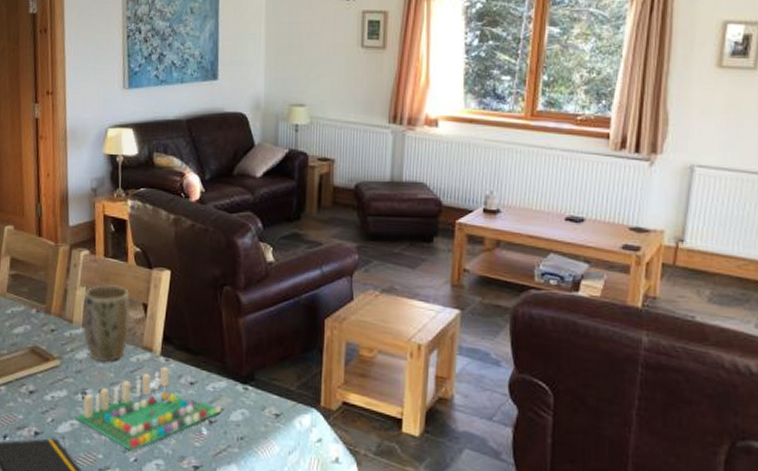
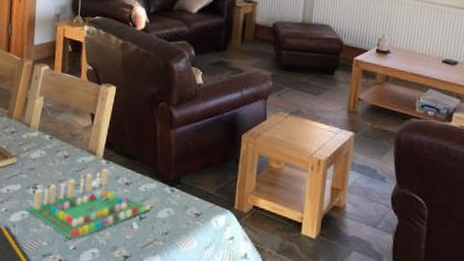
plant pot: present [83,284,131,362] -> none [39,95,81,162]

